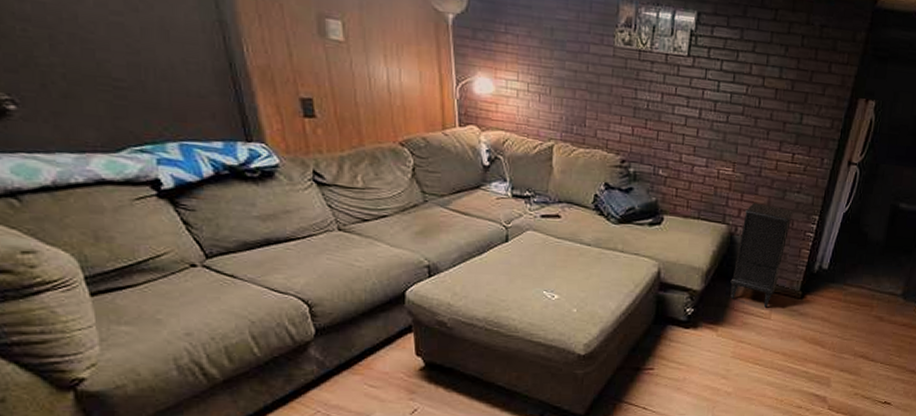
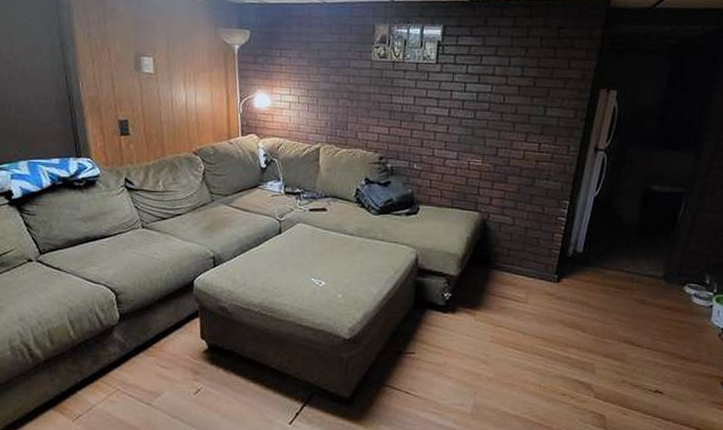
nightstand: present [730,203,793,308] -> none [485,191,543,292]

